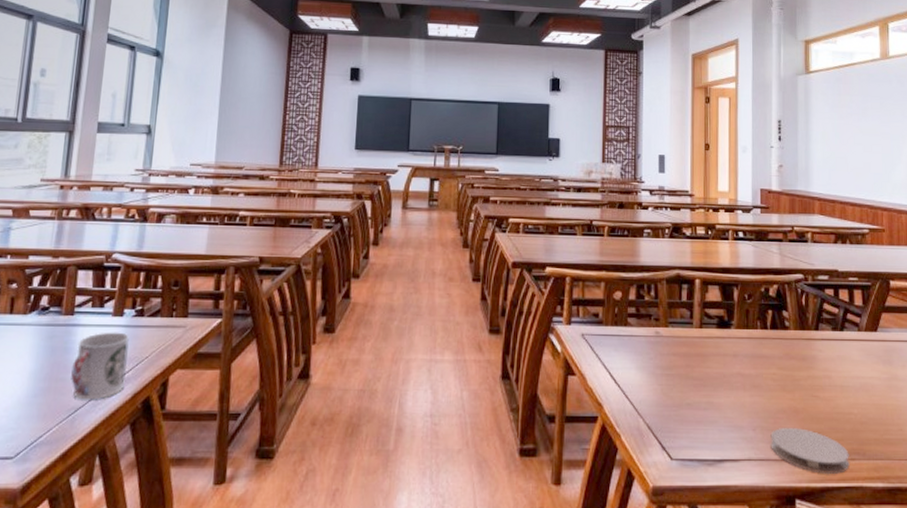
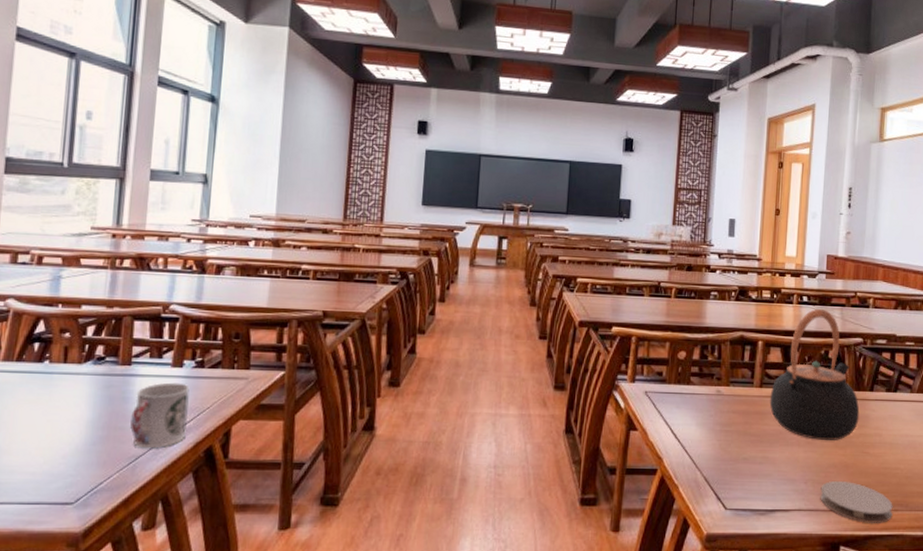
teapot: none [711,244,806,383] -> present [769,308,860,440]

